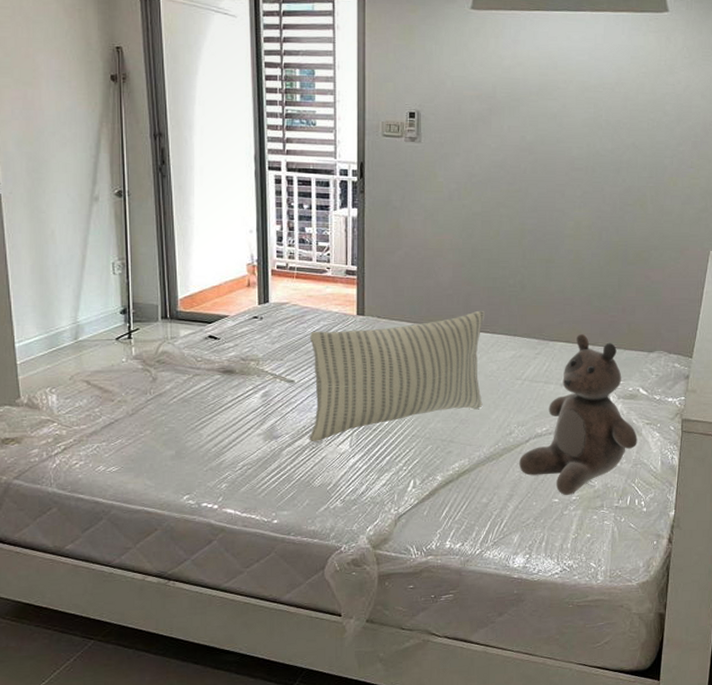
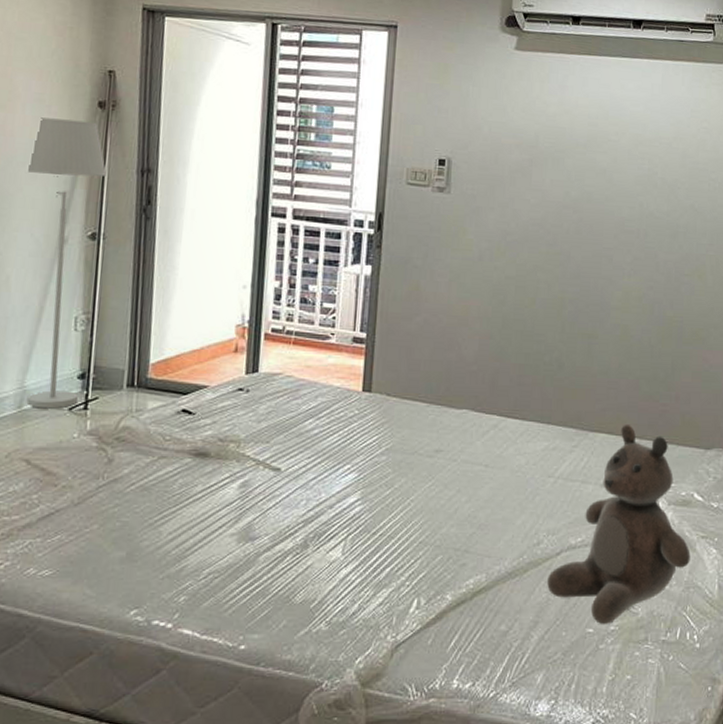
floor lamp: none [58,92,124,339] -> present [26,117,107,409]
pillow: present [309,310,485,441] -> none [293,391,514,546]

